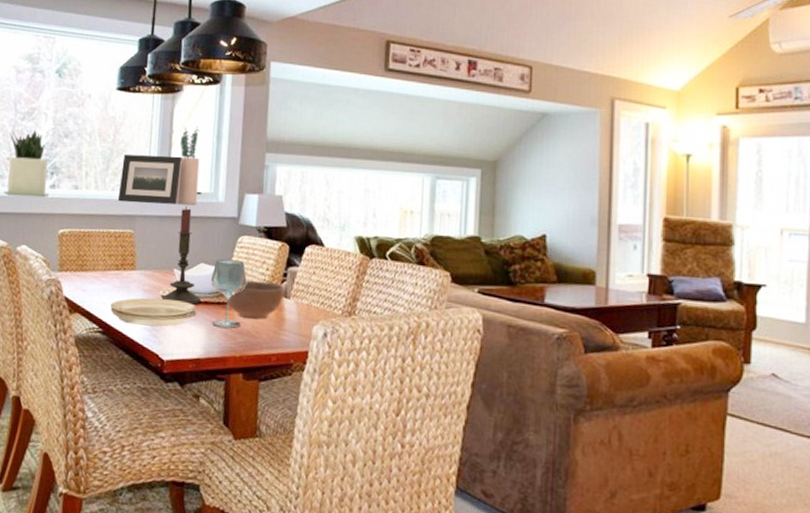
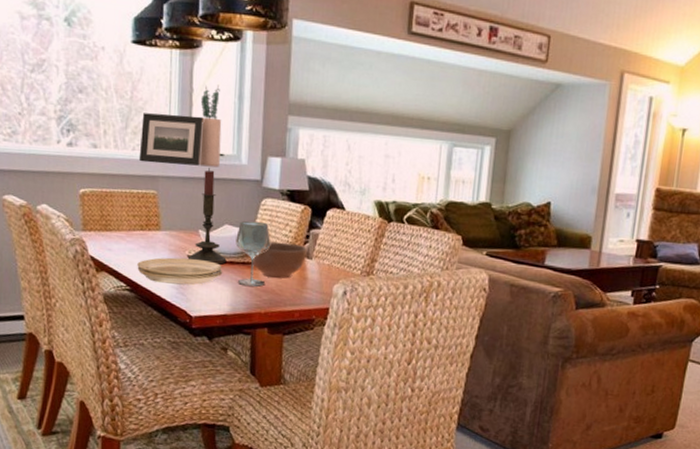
planter: present [3,130,50,198] -> none [17,83,67,156]

